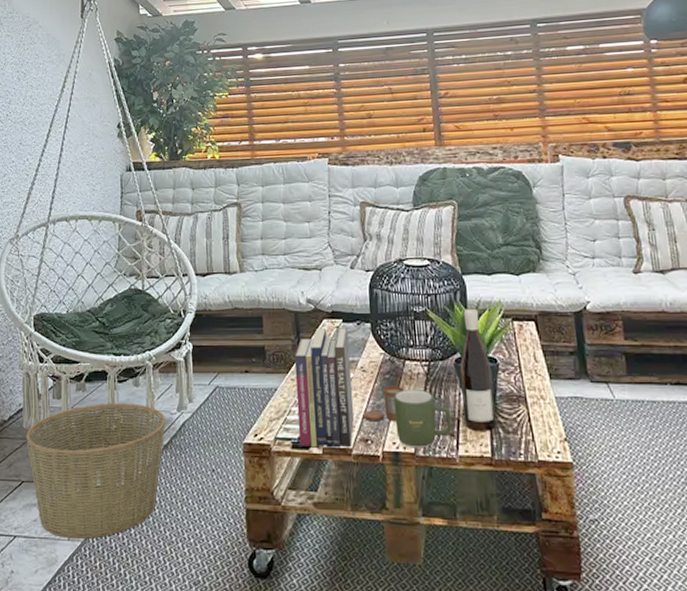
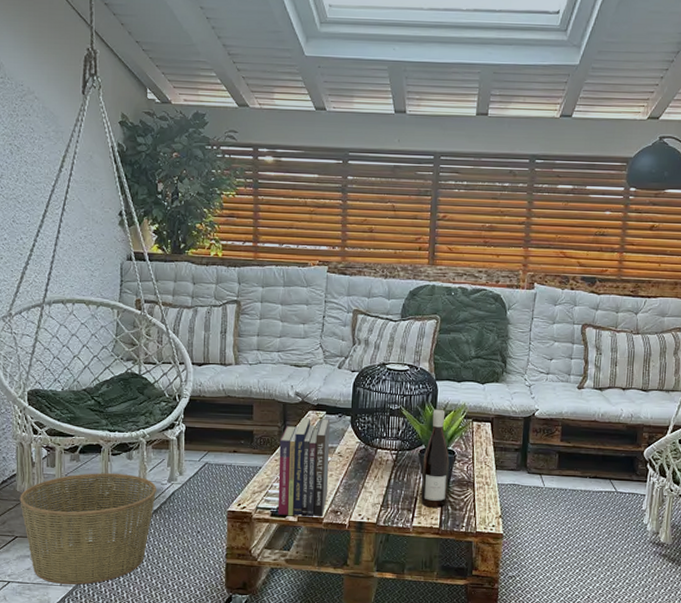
candle: present [364,385,404,422] -> none [337,469,373,498]
mug: present [393,388,452,449] -> none [363,472,411,520]

